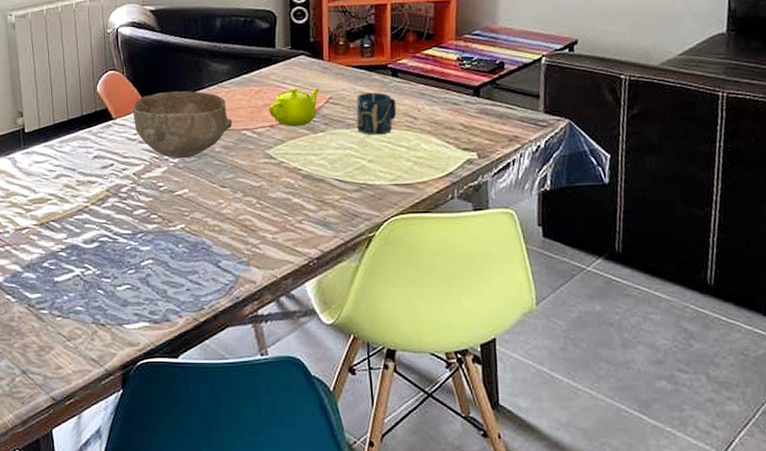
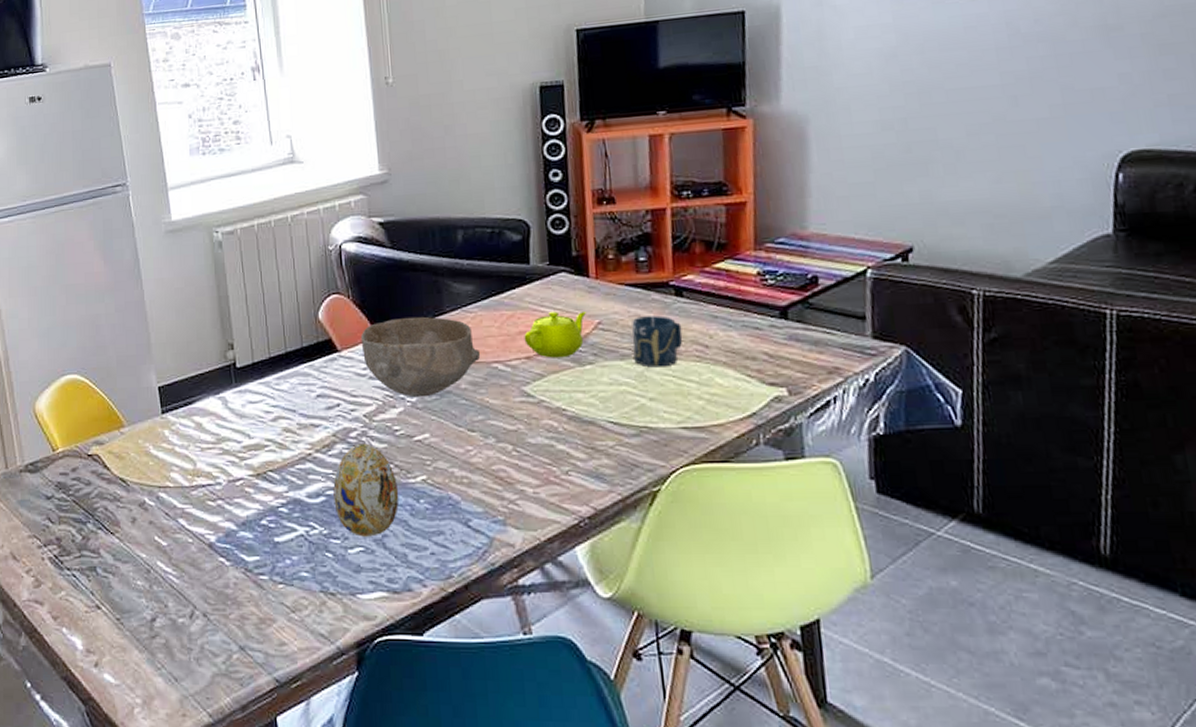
decorative egg: none [106,197,161,276] -> present [333,443,399,537]

